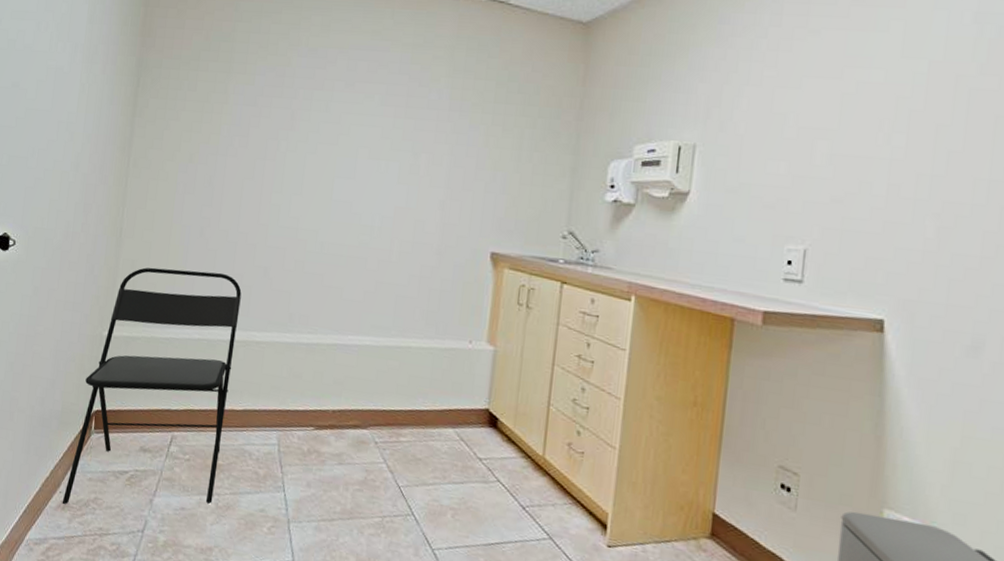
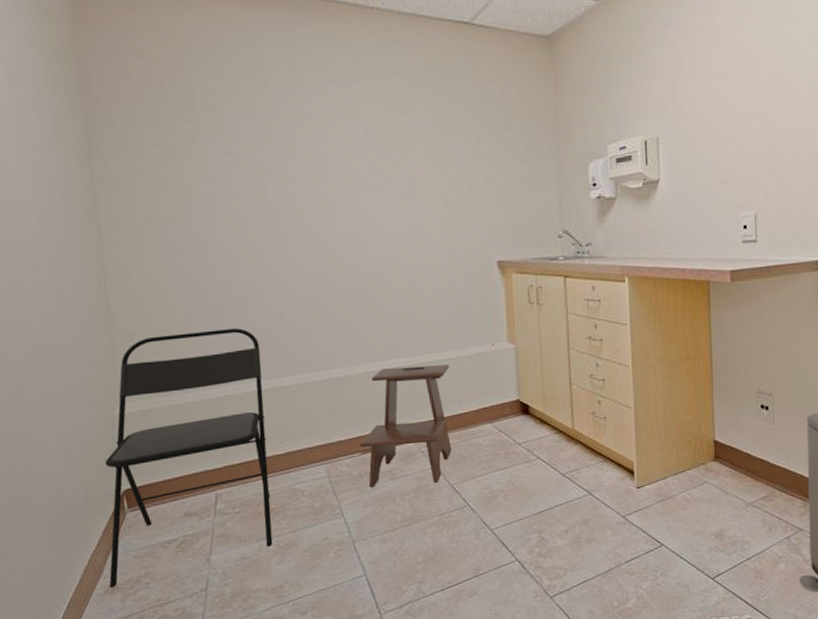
step stool: none [314,343,420,480] -> present [359,365,451,488]

